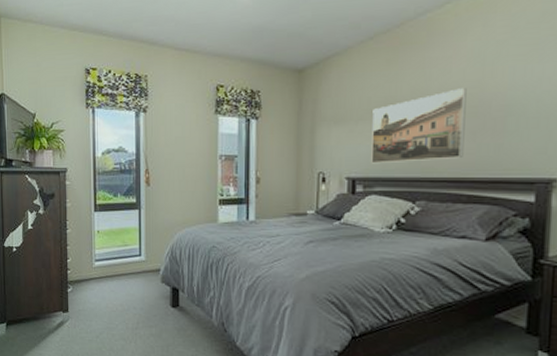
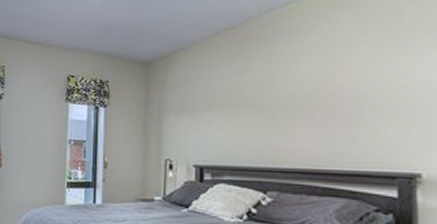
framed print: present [371,88,467,164] -> none [219,81,316,153]

